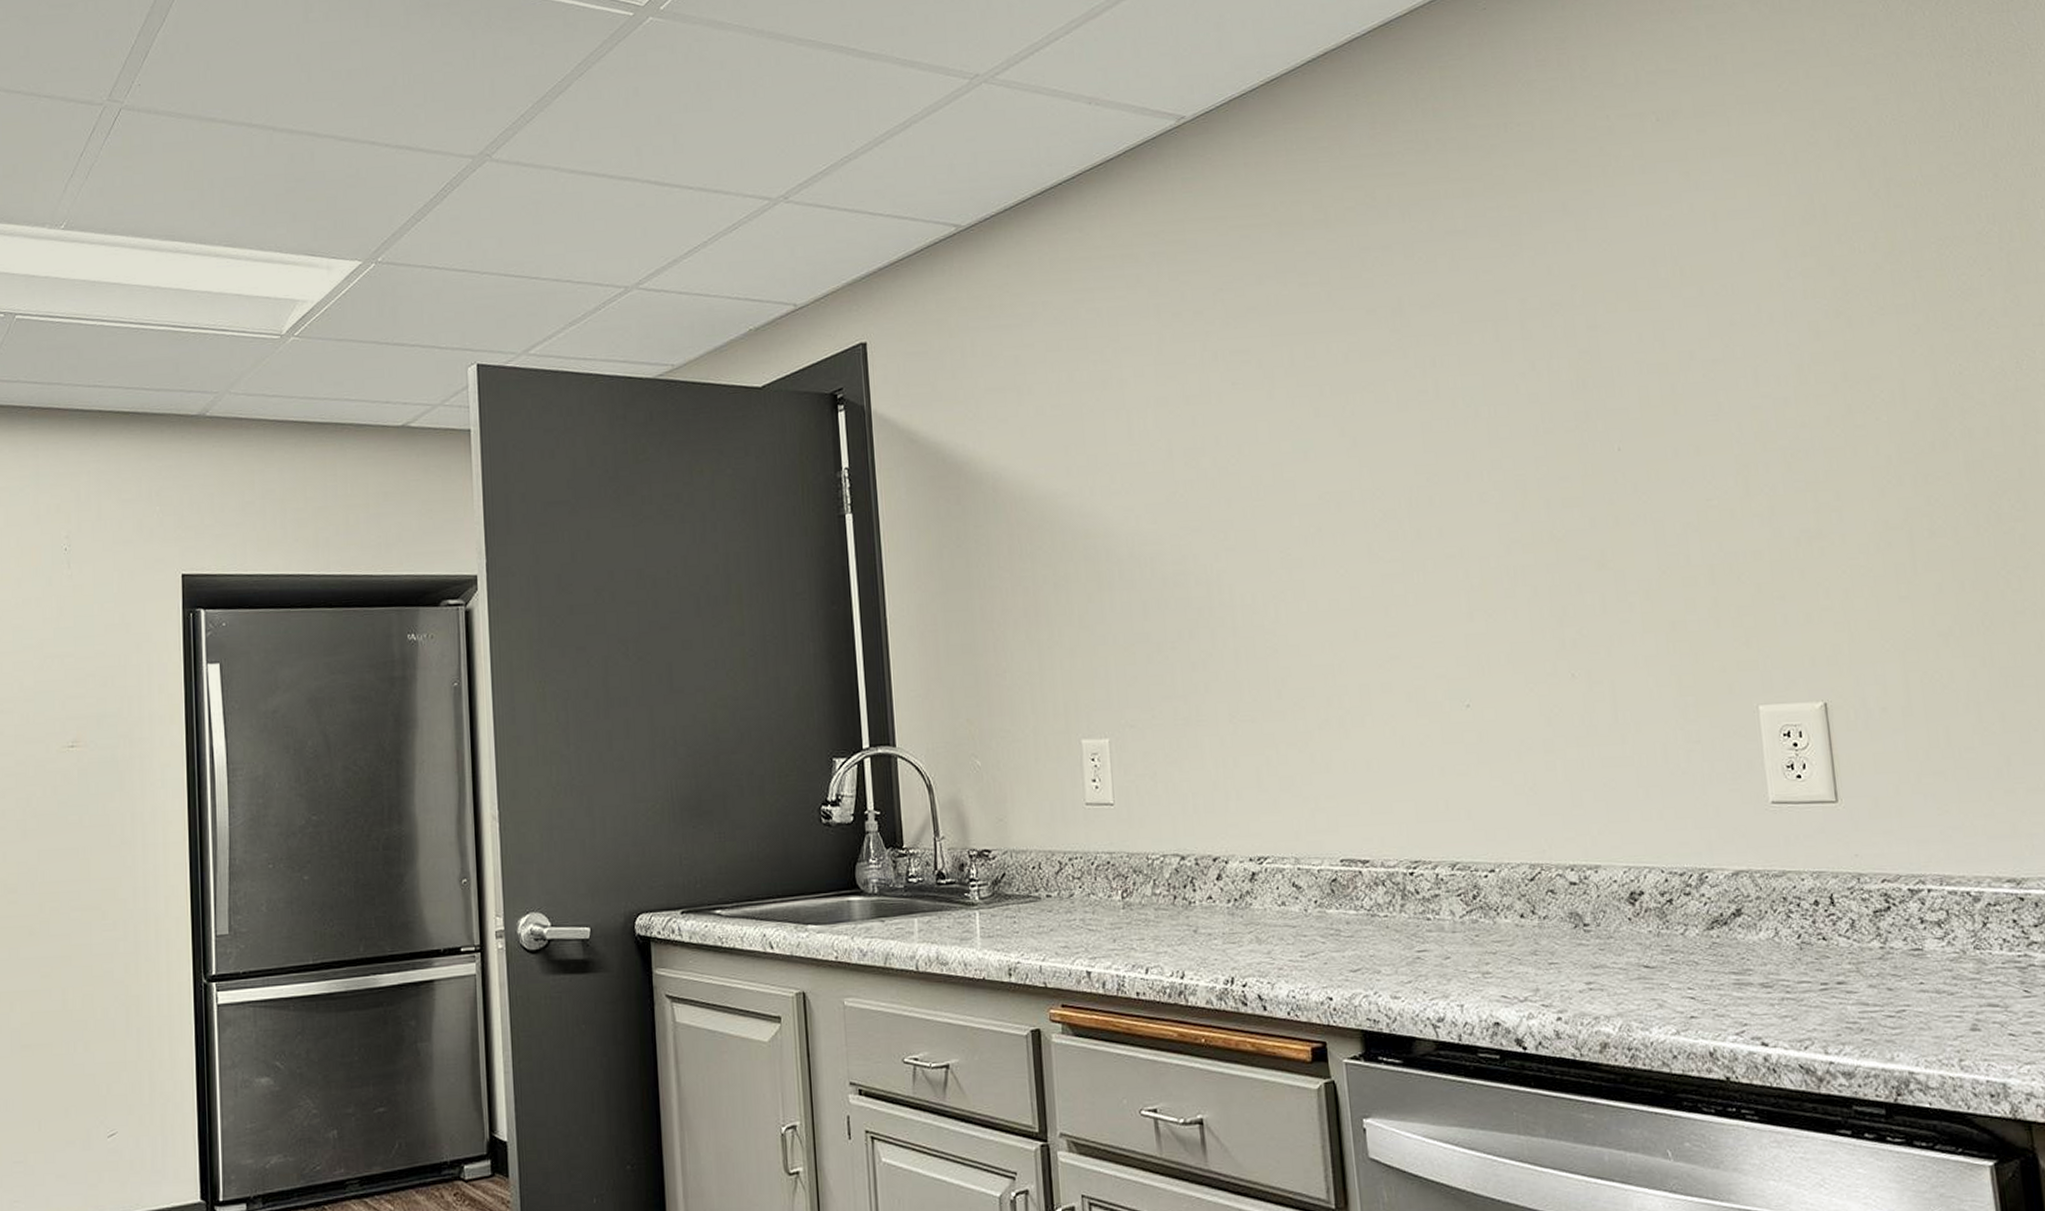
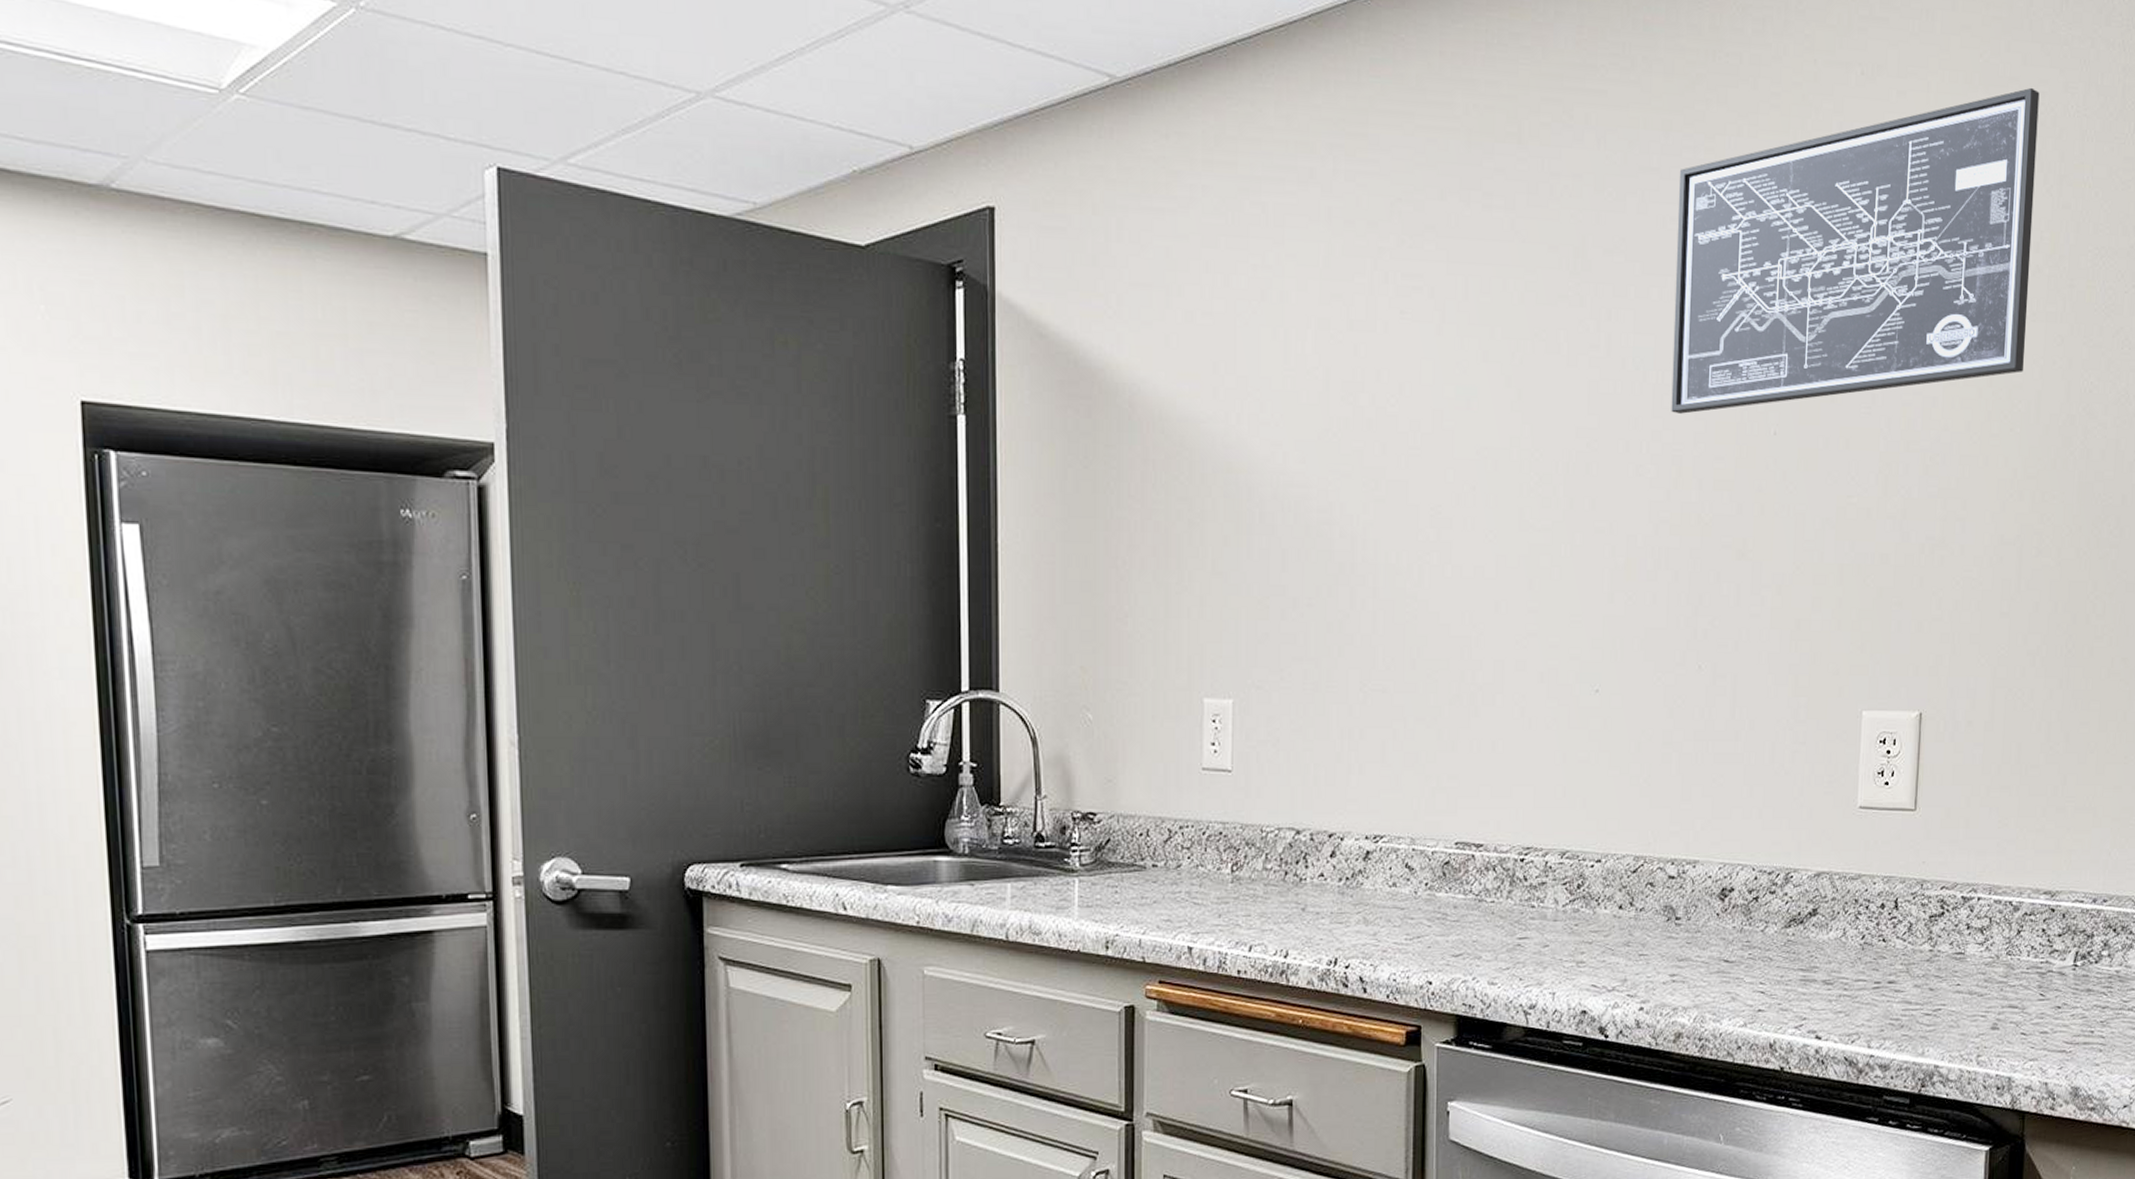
wall art: none [1485,105,1880,442] -> present [1671,87,2040,414]

